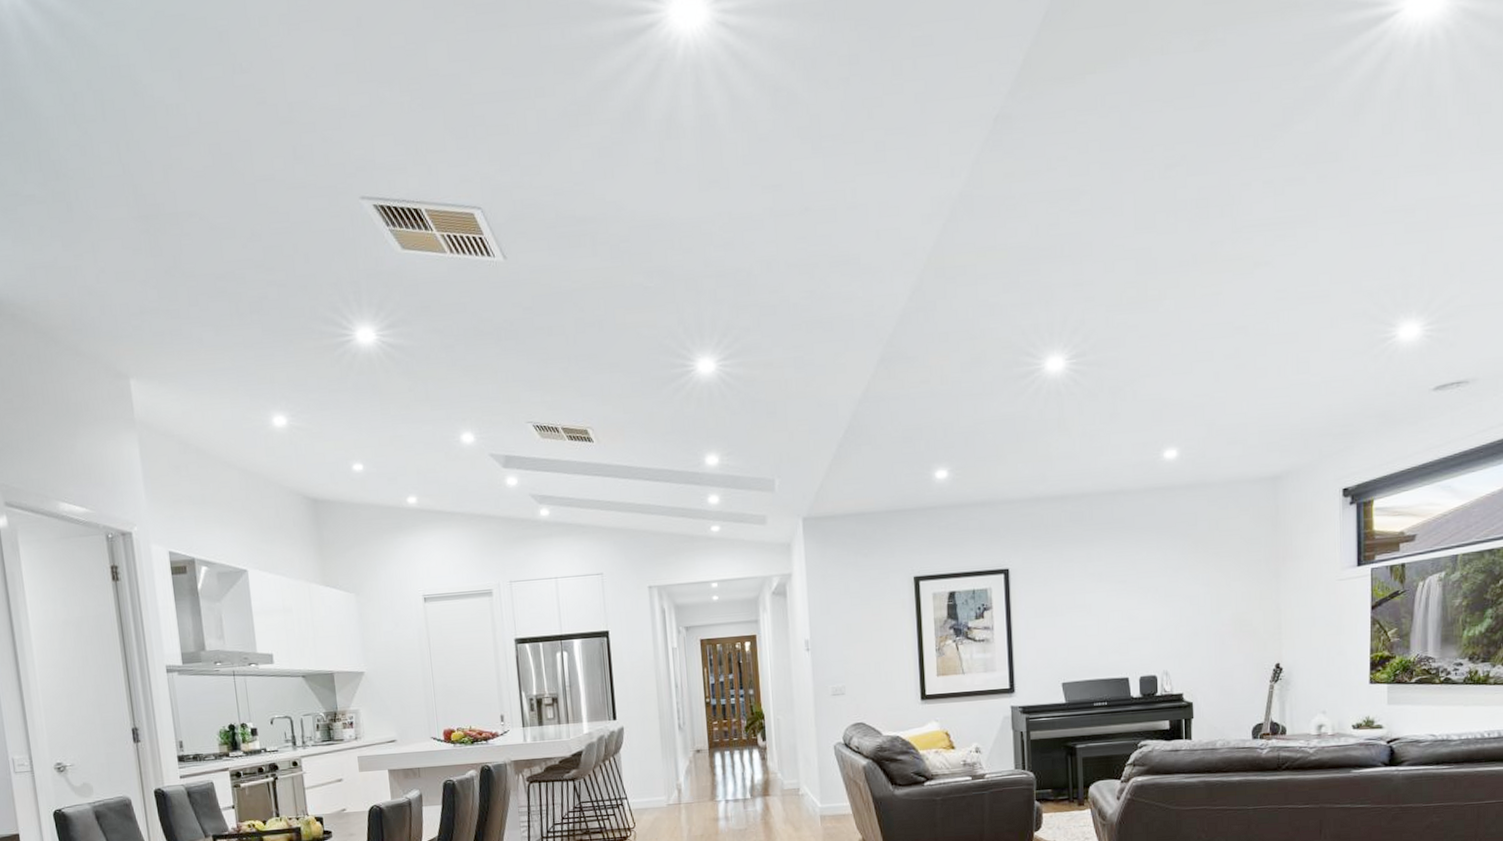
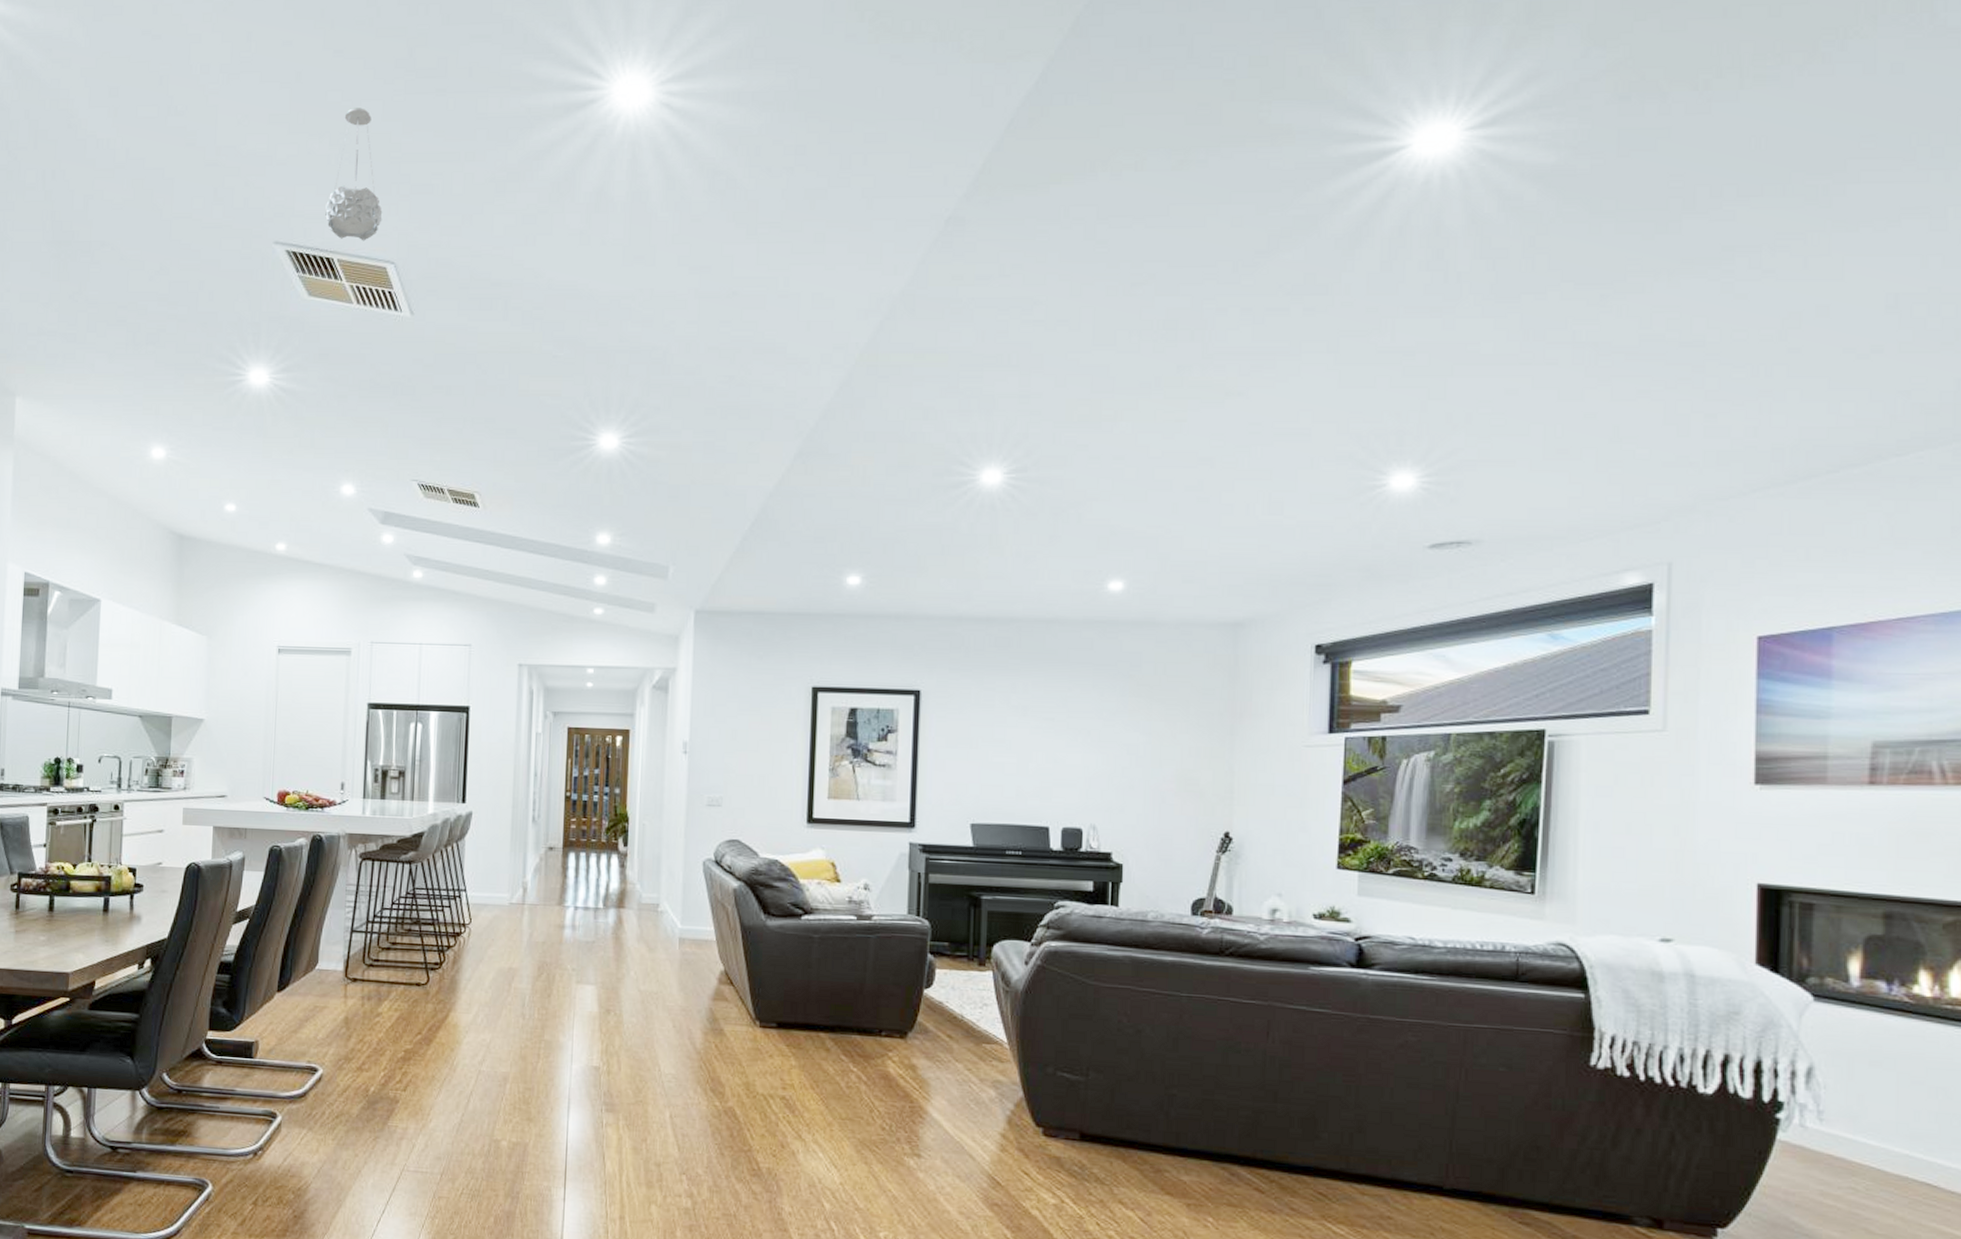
pendant light: none [405,50,463,189] -> present [325,108,383,241]

